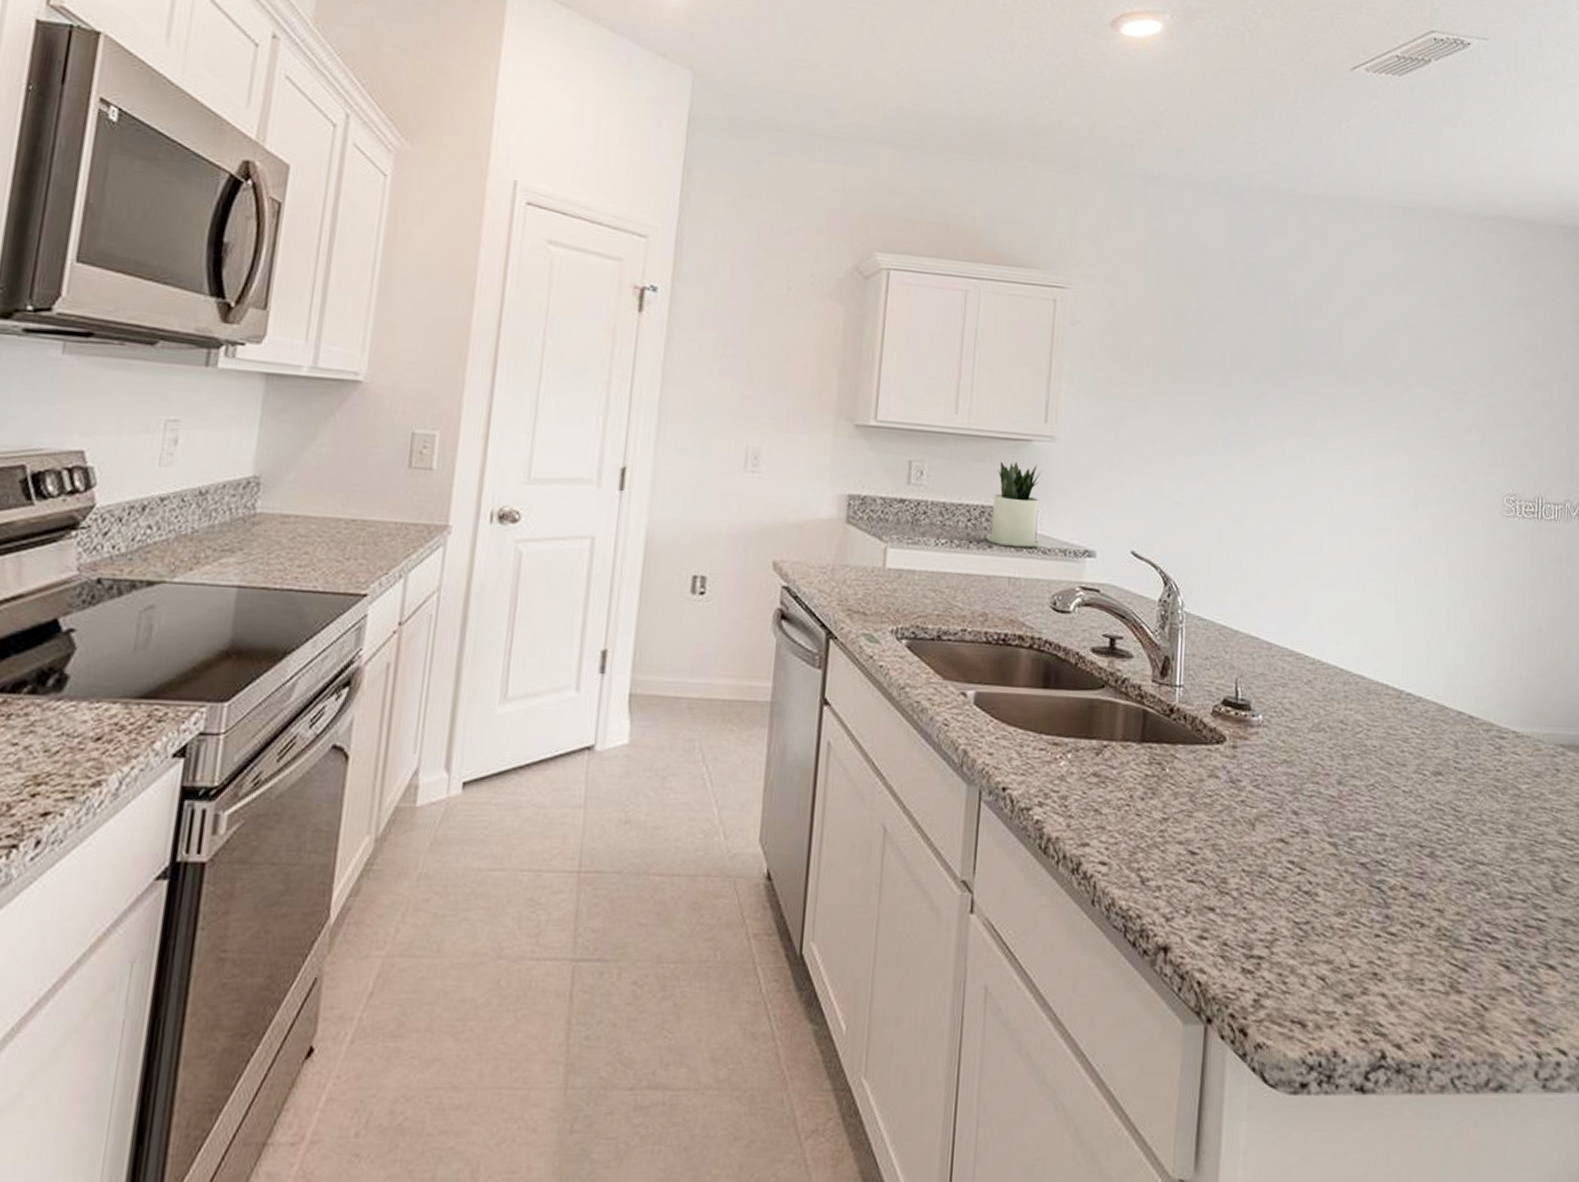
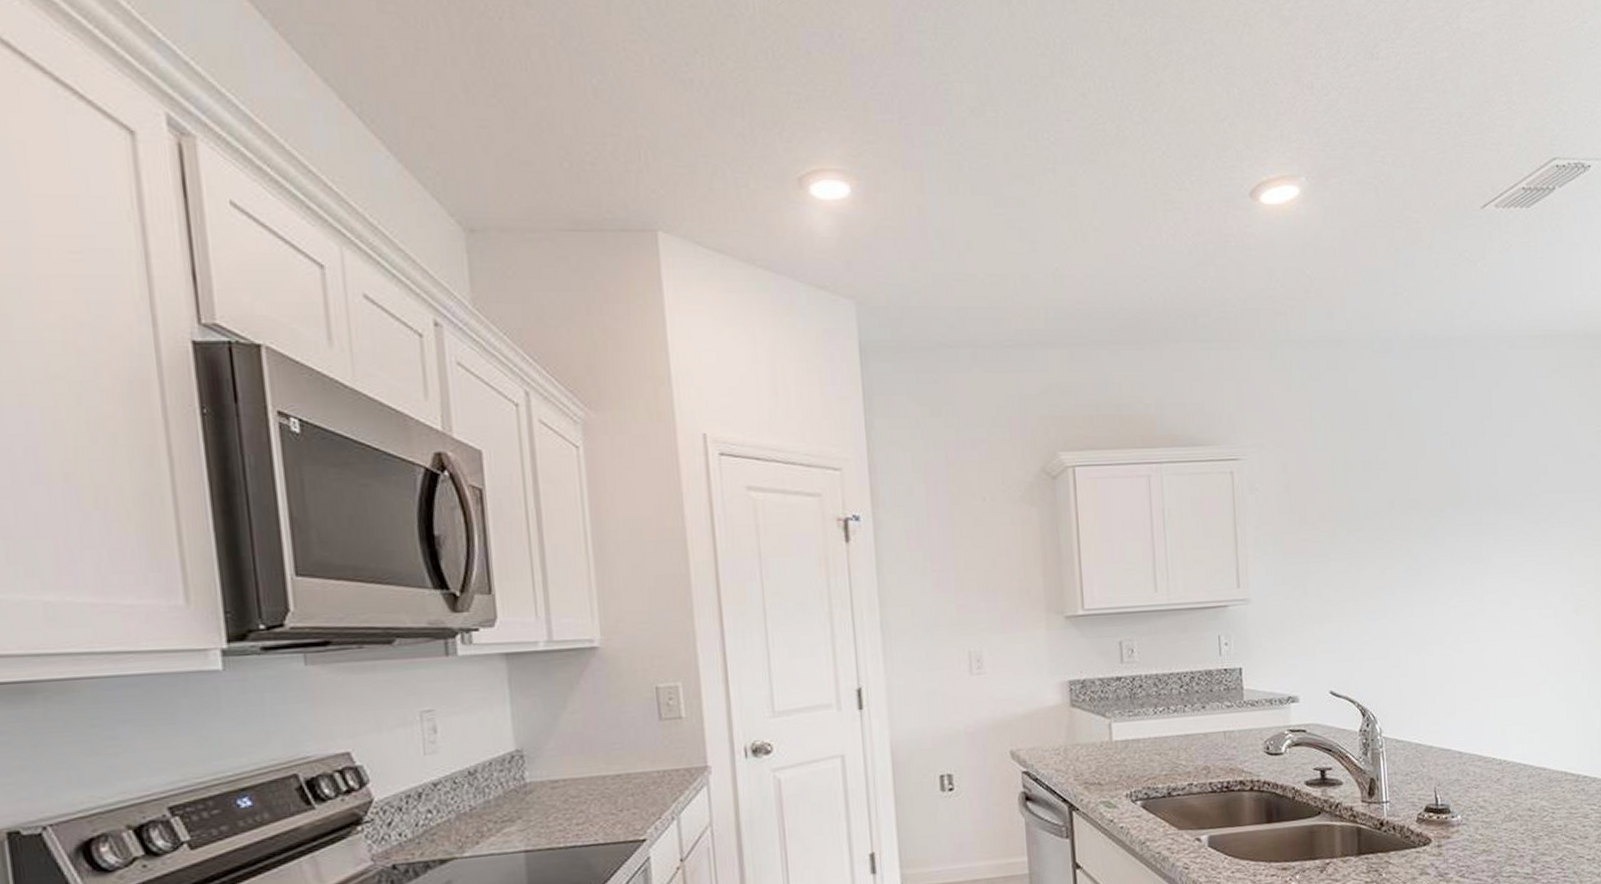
planter: present [985,461,1042,549] -> none [1197,627,1249,705]

